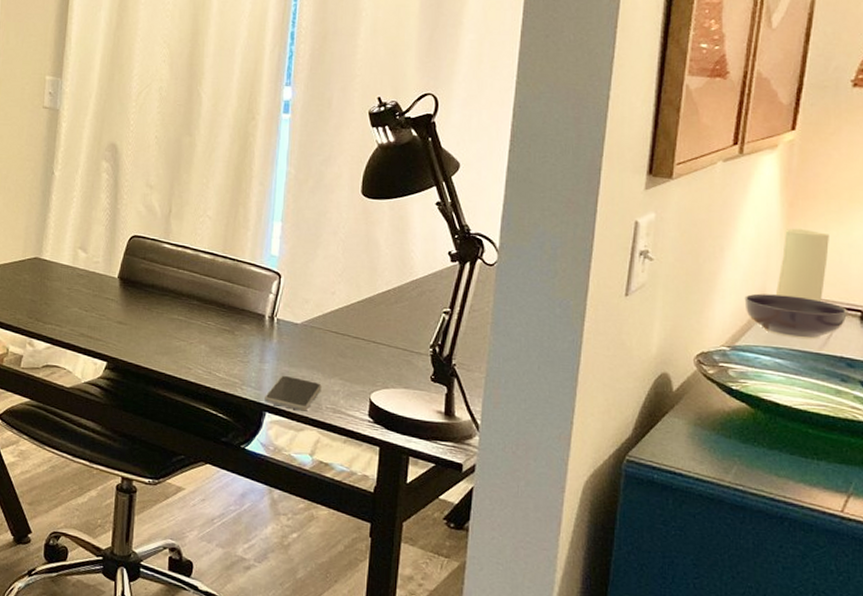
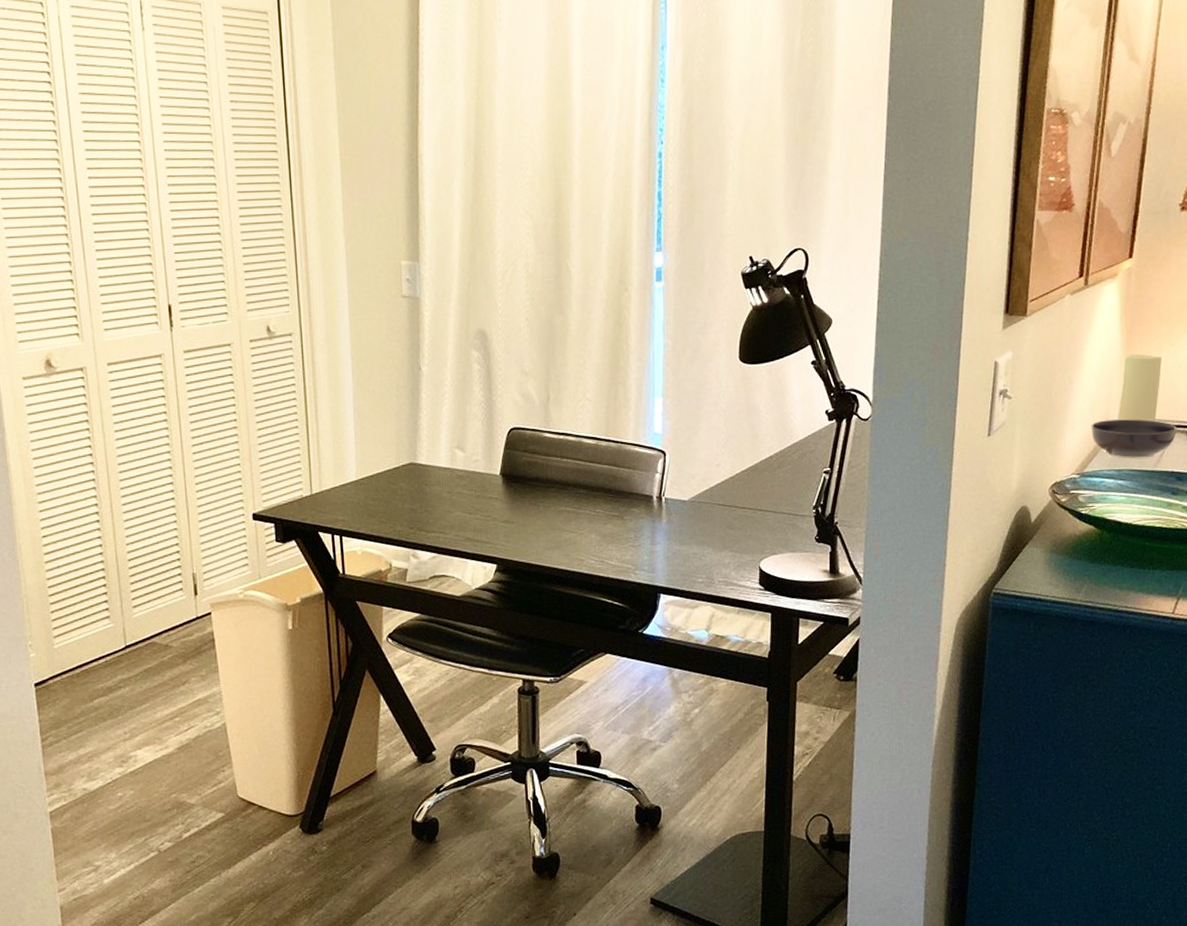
mobile phone: present [265,375,322,411] -> none [658,554,713,588]

